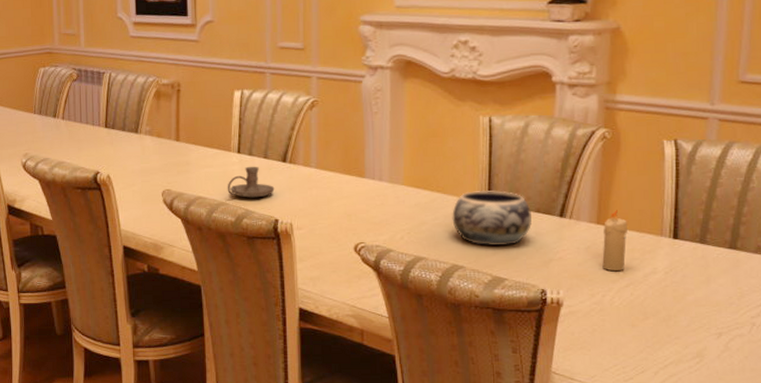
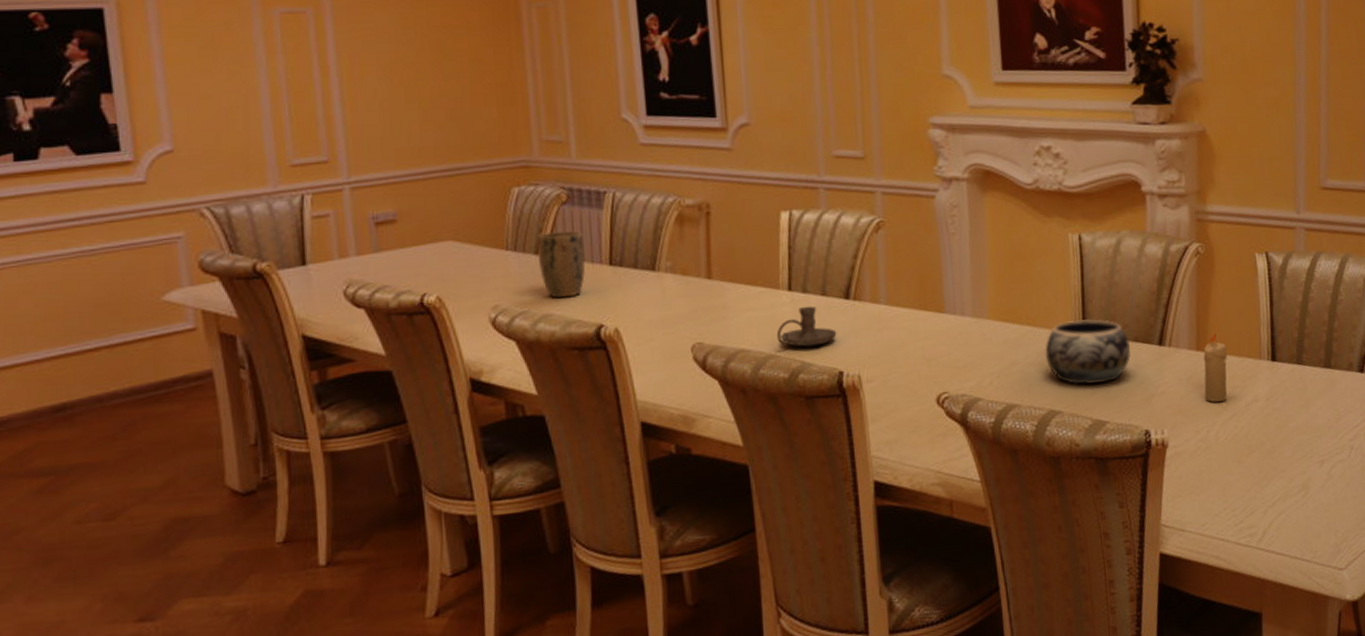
plant pot: none [55,101,88,151] -> present [536,231,585,299]

